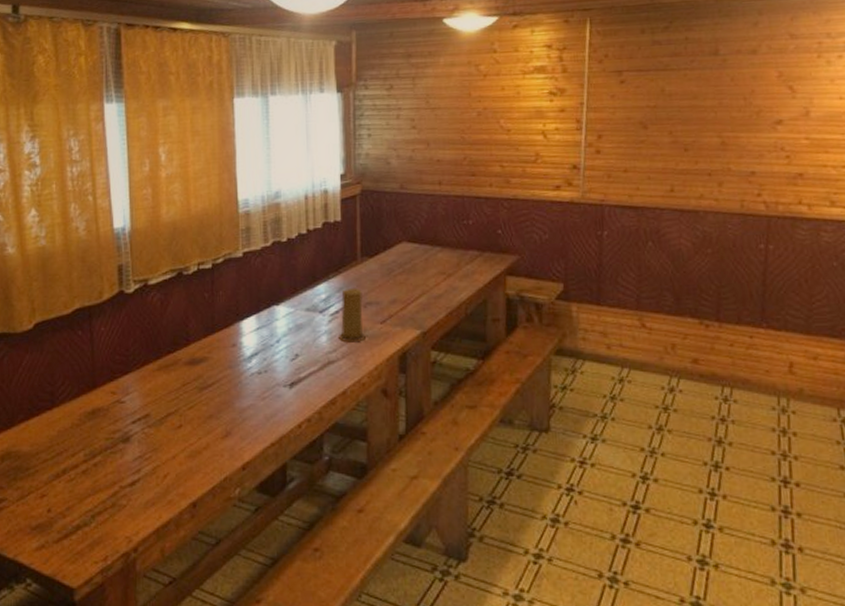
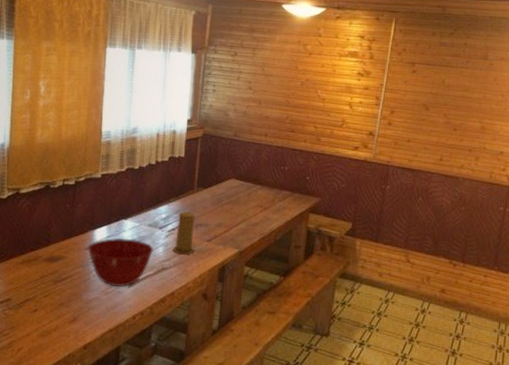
mixing bowl: none [233,328,315,389] -> present [86,237,154,287]

